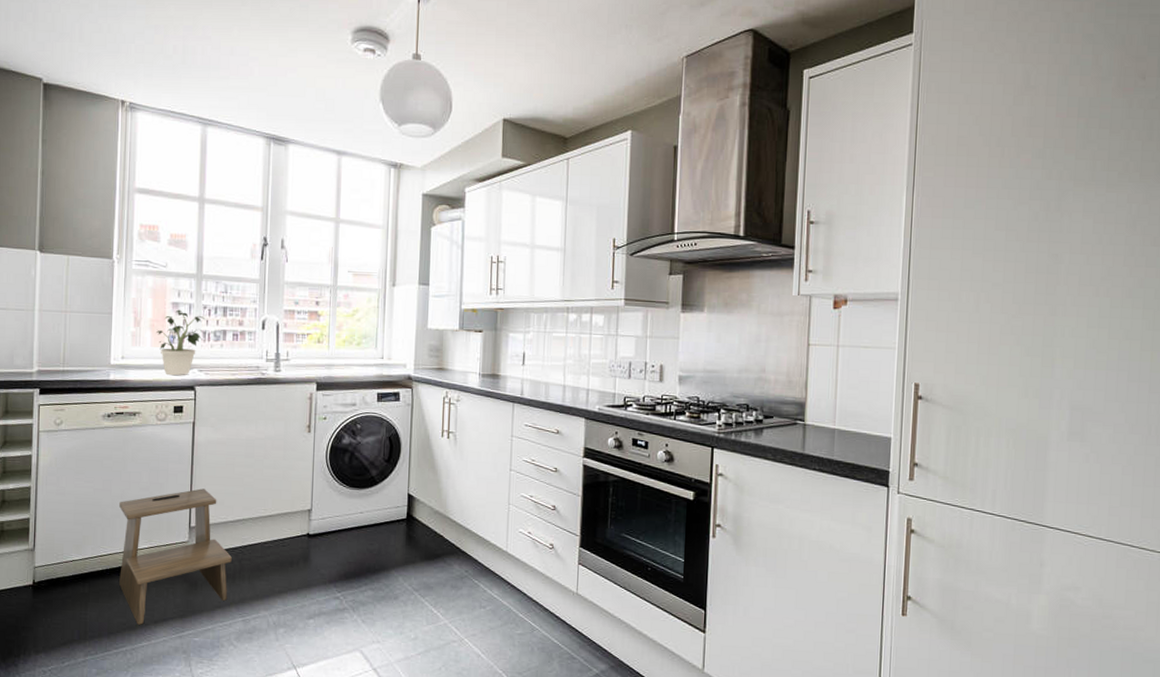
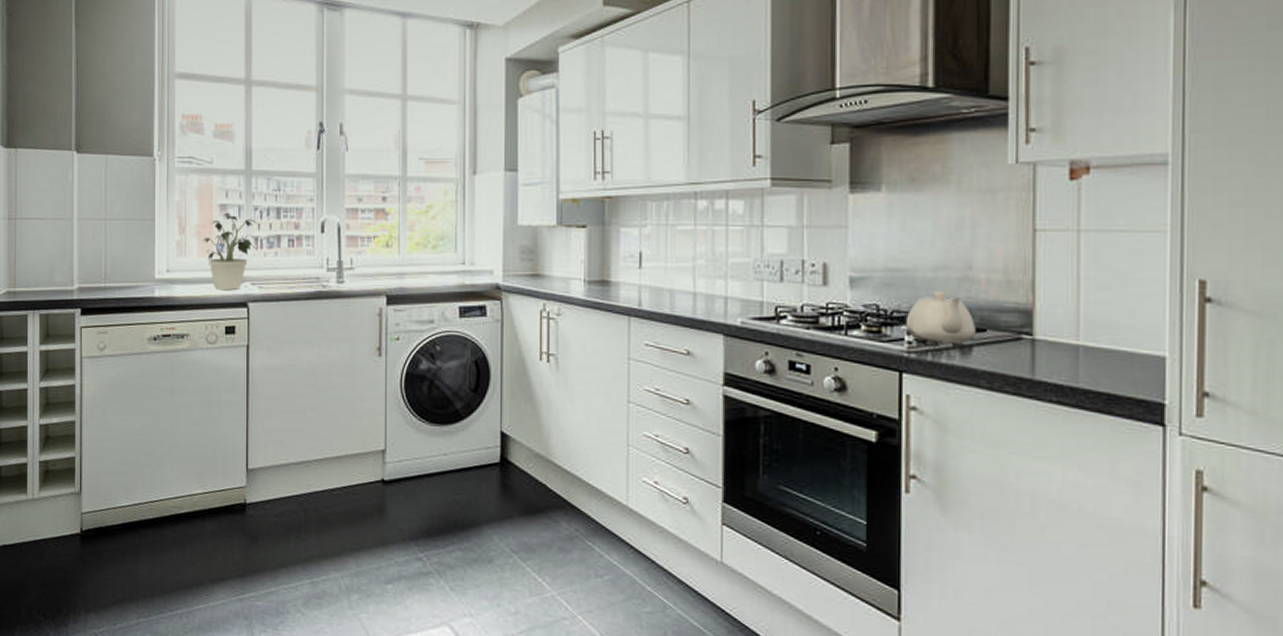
step stool: present [119,488,232,625] -> none [169,424,295,584]
teapot: none [717,387,767,430] -> present [905,290,977,348]

